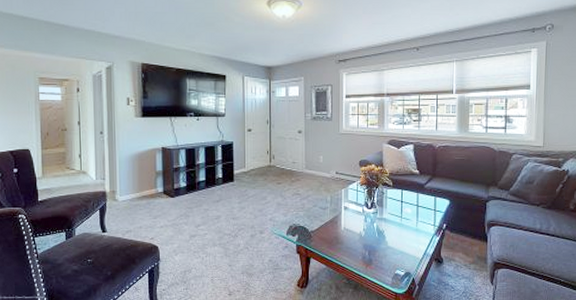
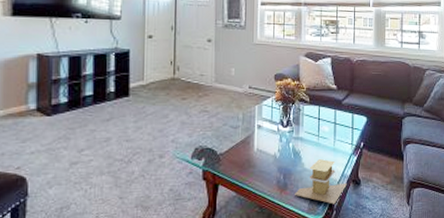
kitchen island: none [379,239,429,280] -> present [295,159,347,204]

